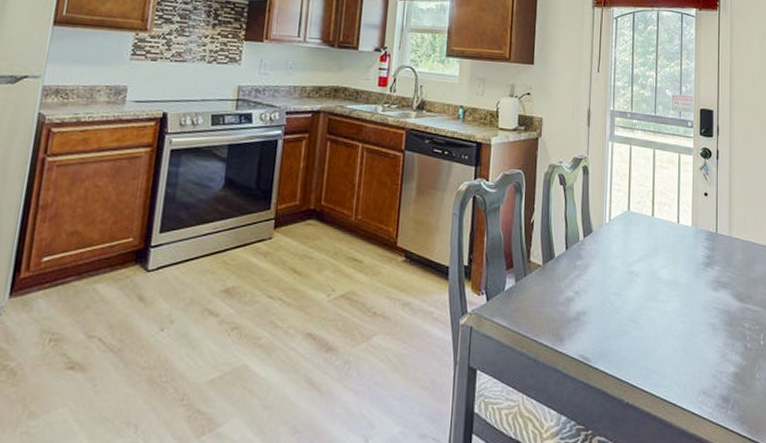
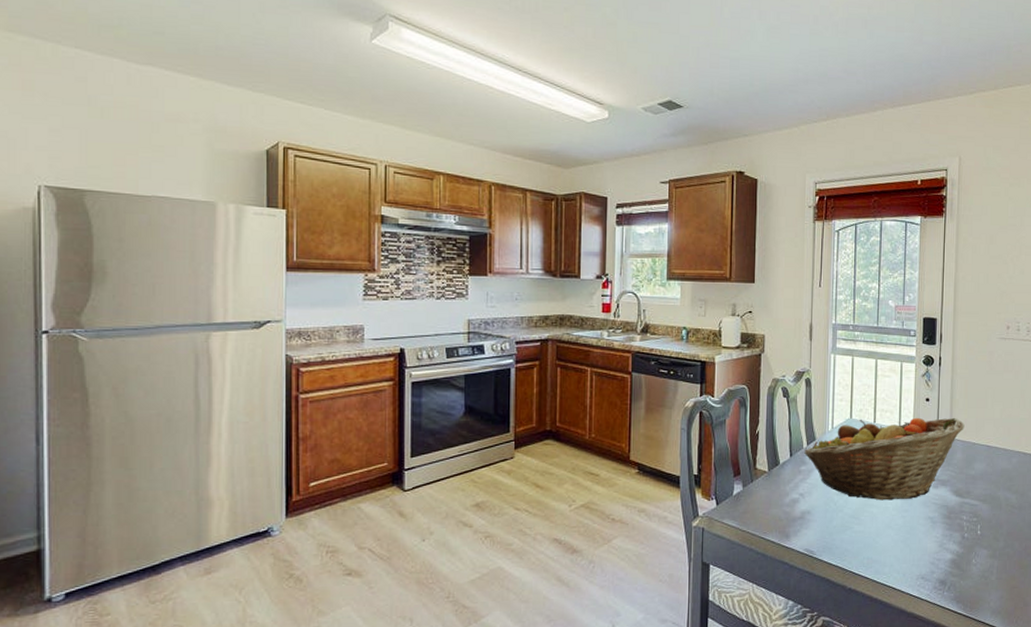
fruit basket: none [580,211,744,303] -> present [804,417,965,501]

